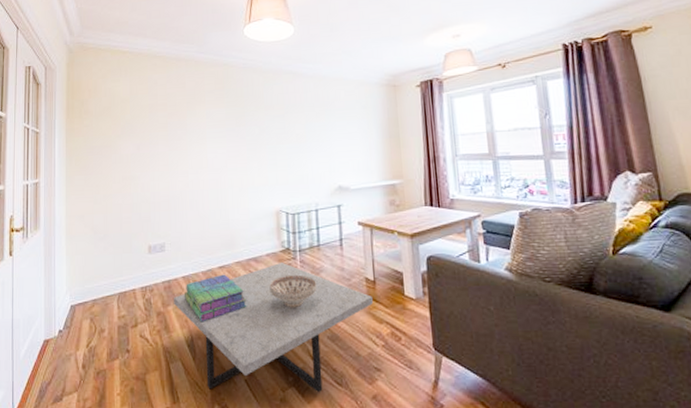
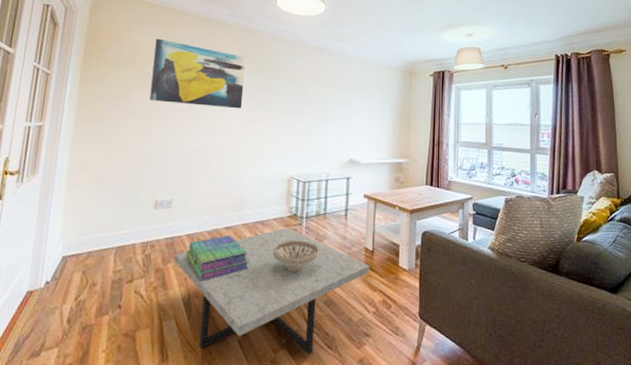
wall art: none [131,84,222,148] -> present [149,38,246,109]

